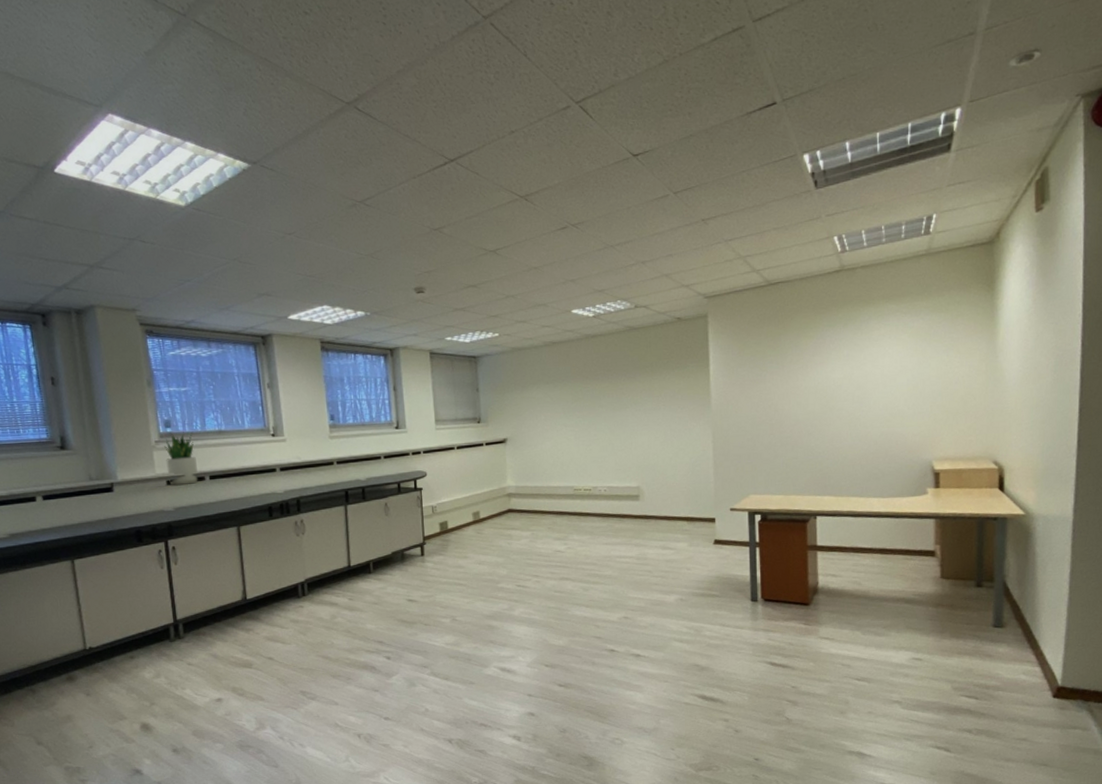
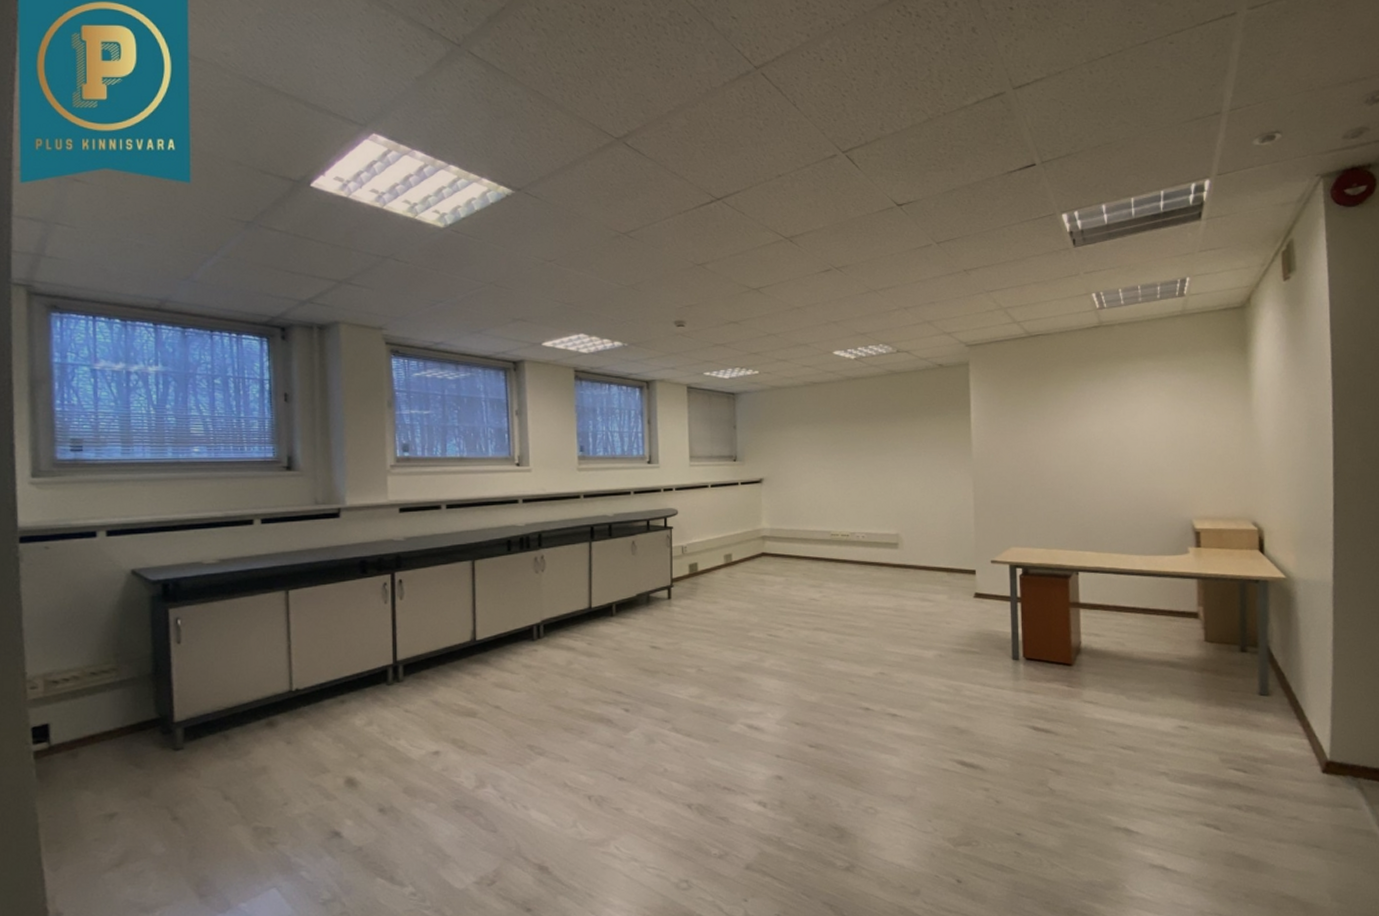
planter: present [164,432,198,486] -> none [400,457,434,514]

